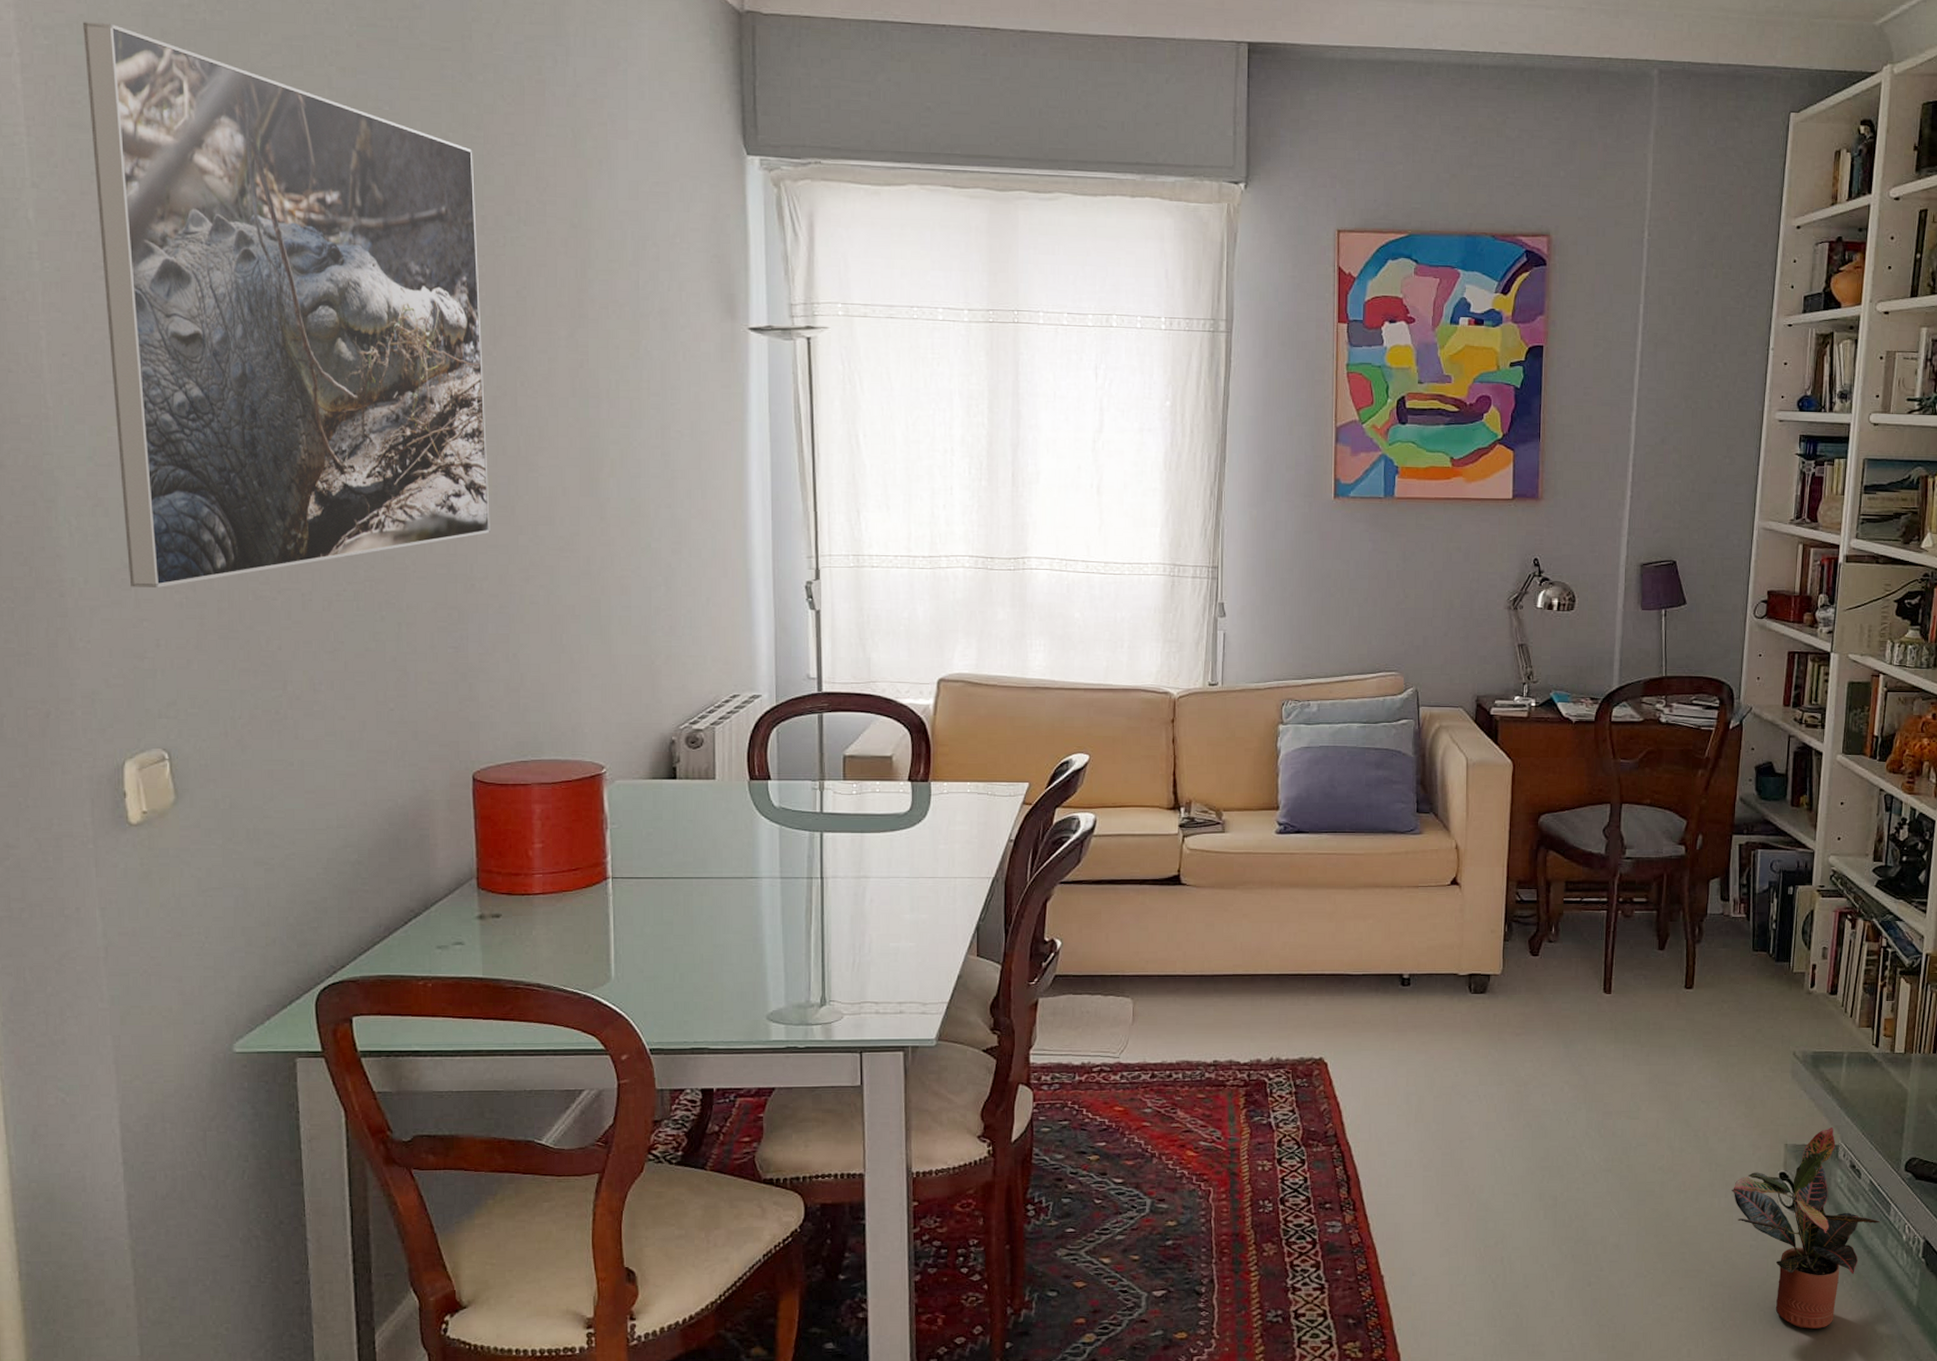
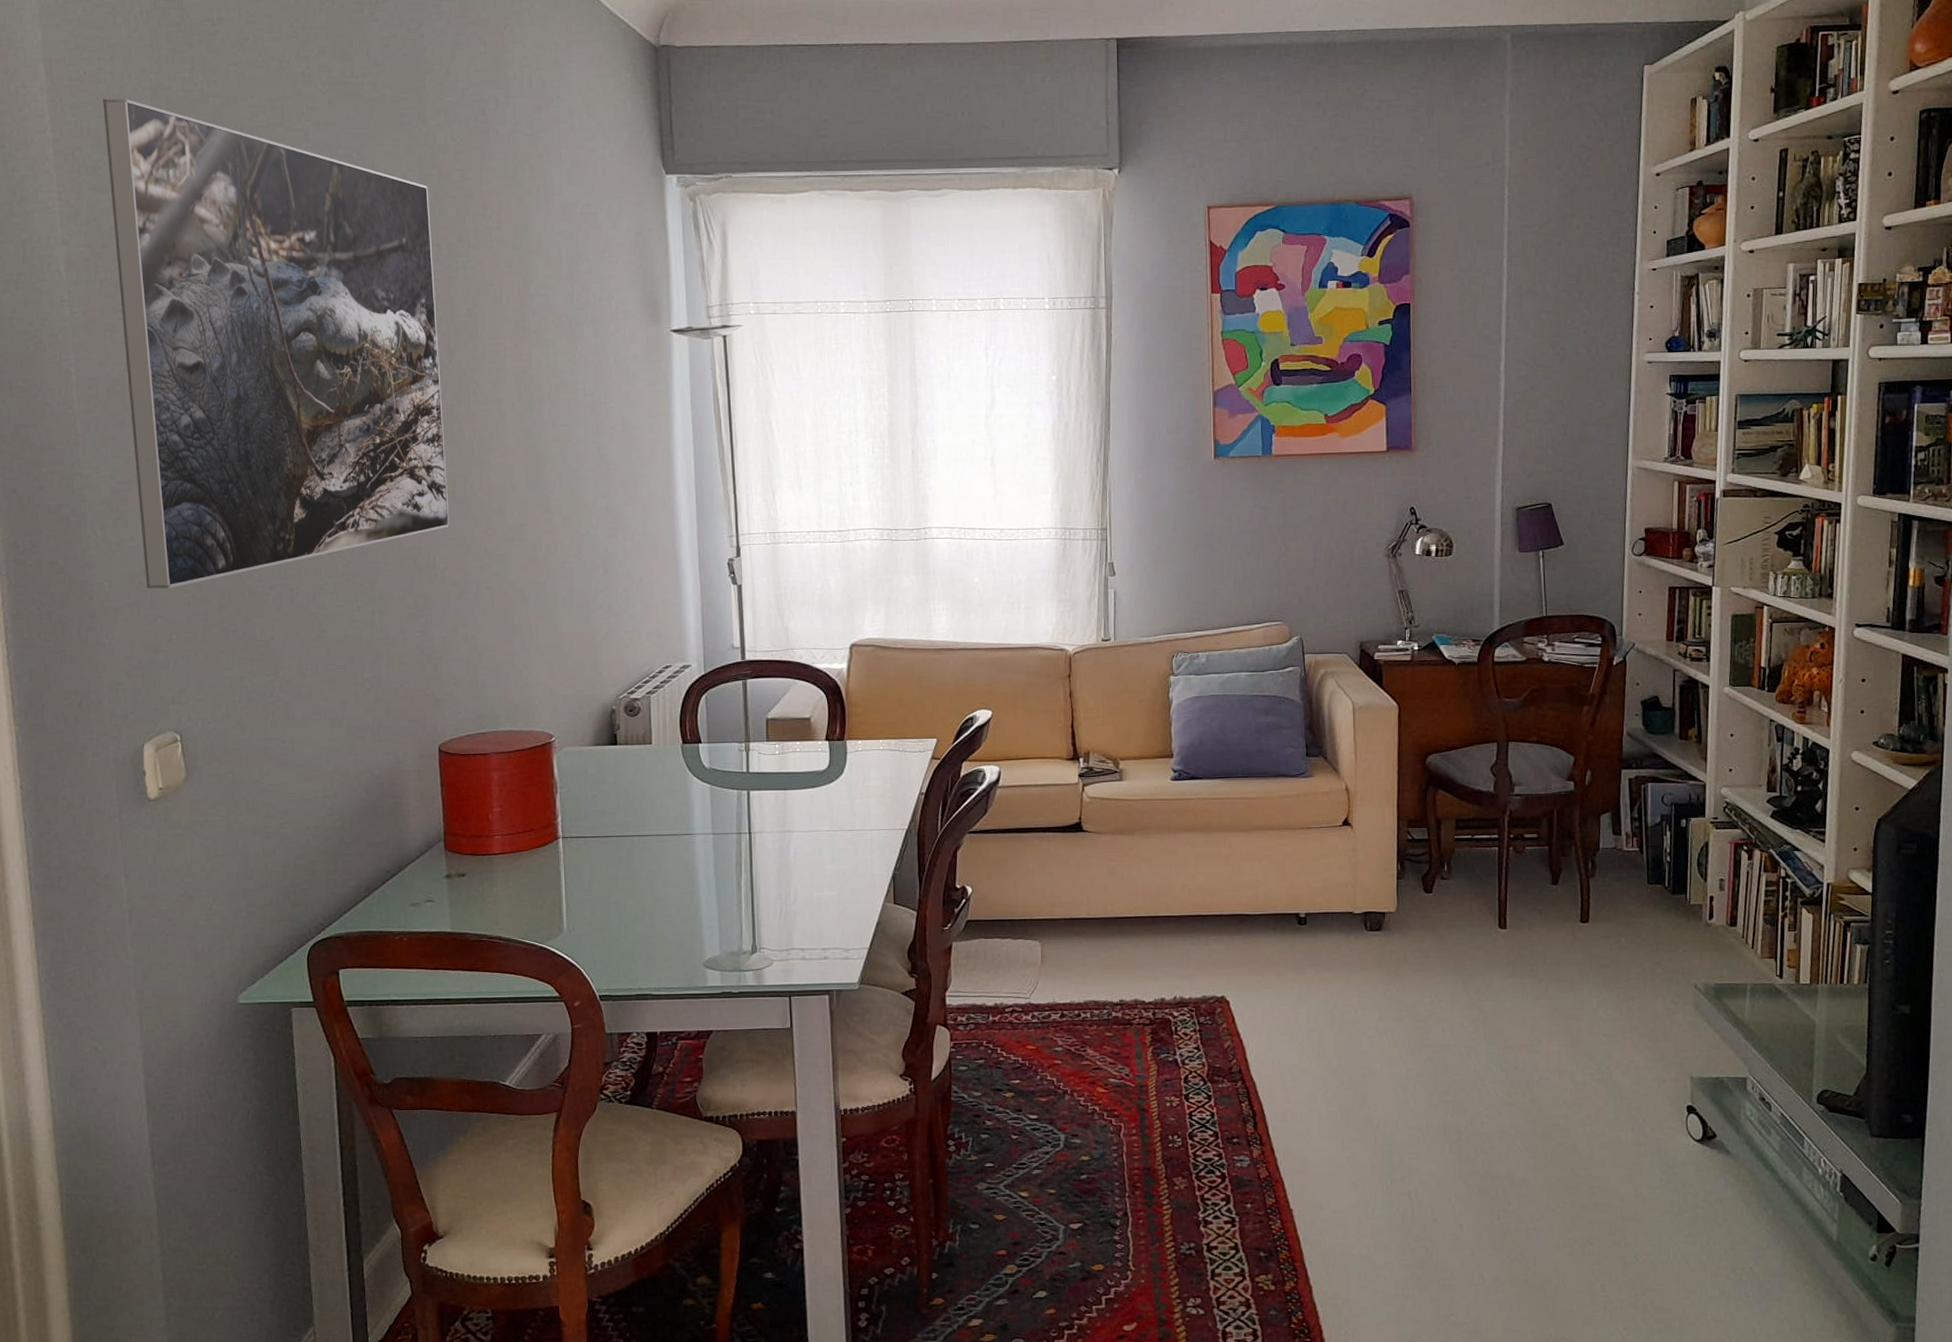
potted plant: present [1732,1126,1881,1329] -> none [1638,1059,1795,1264]

